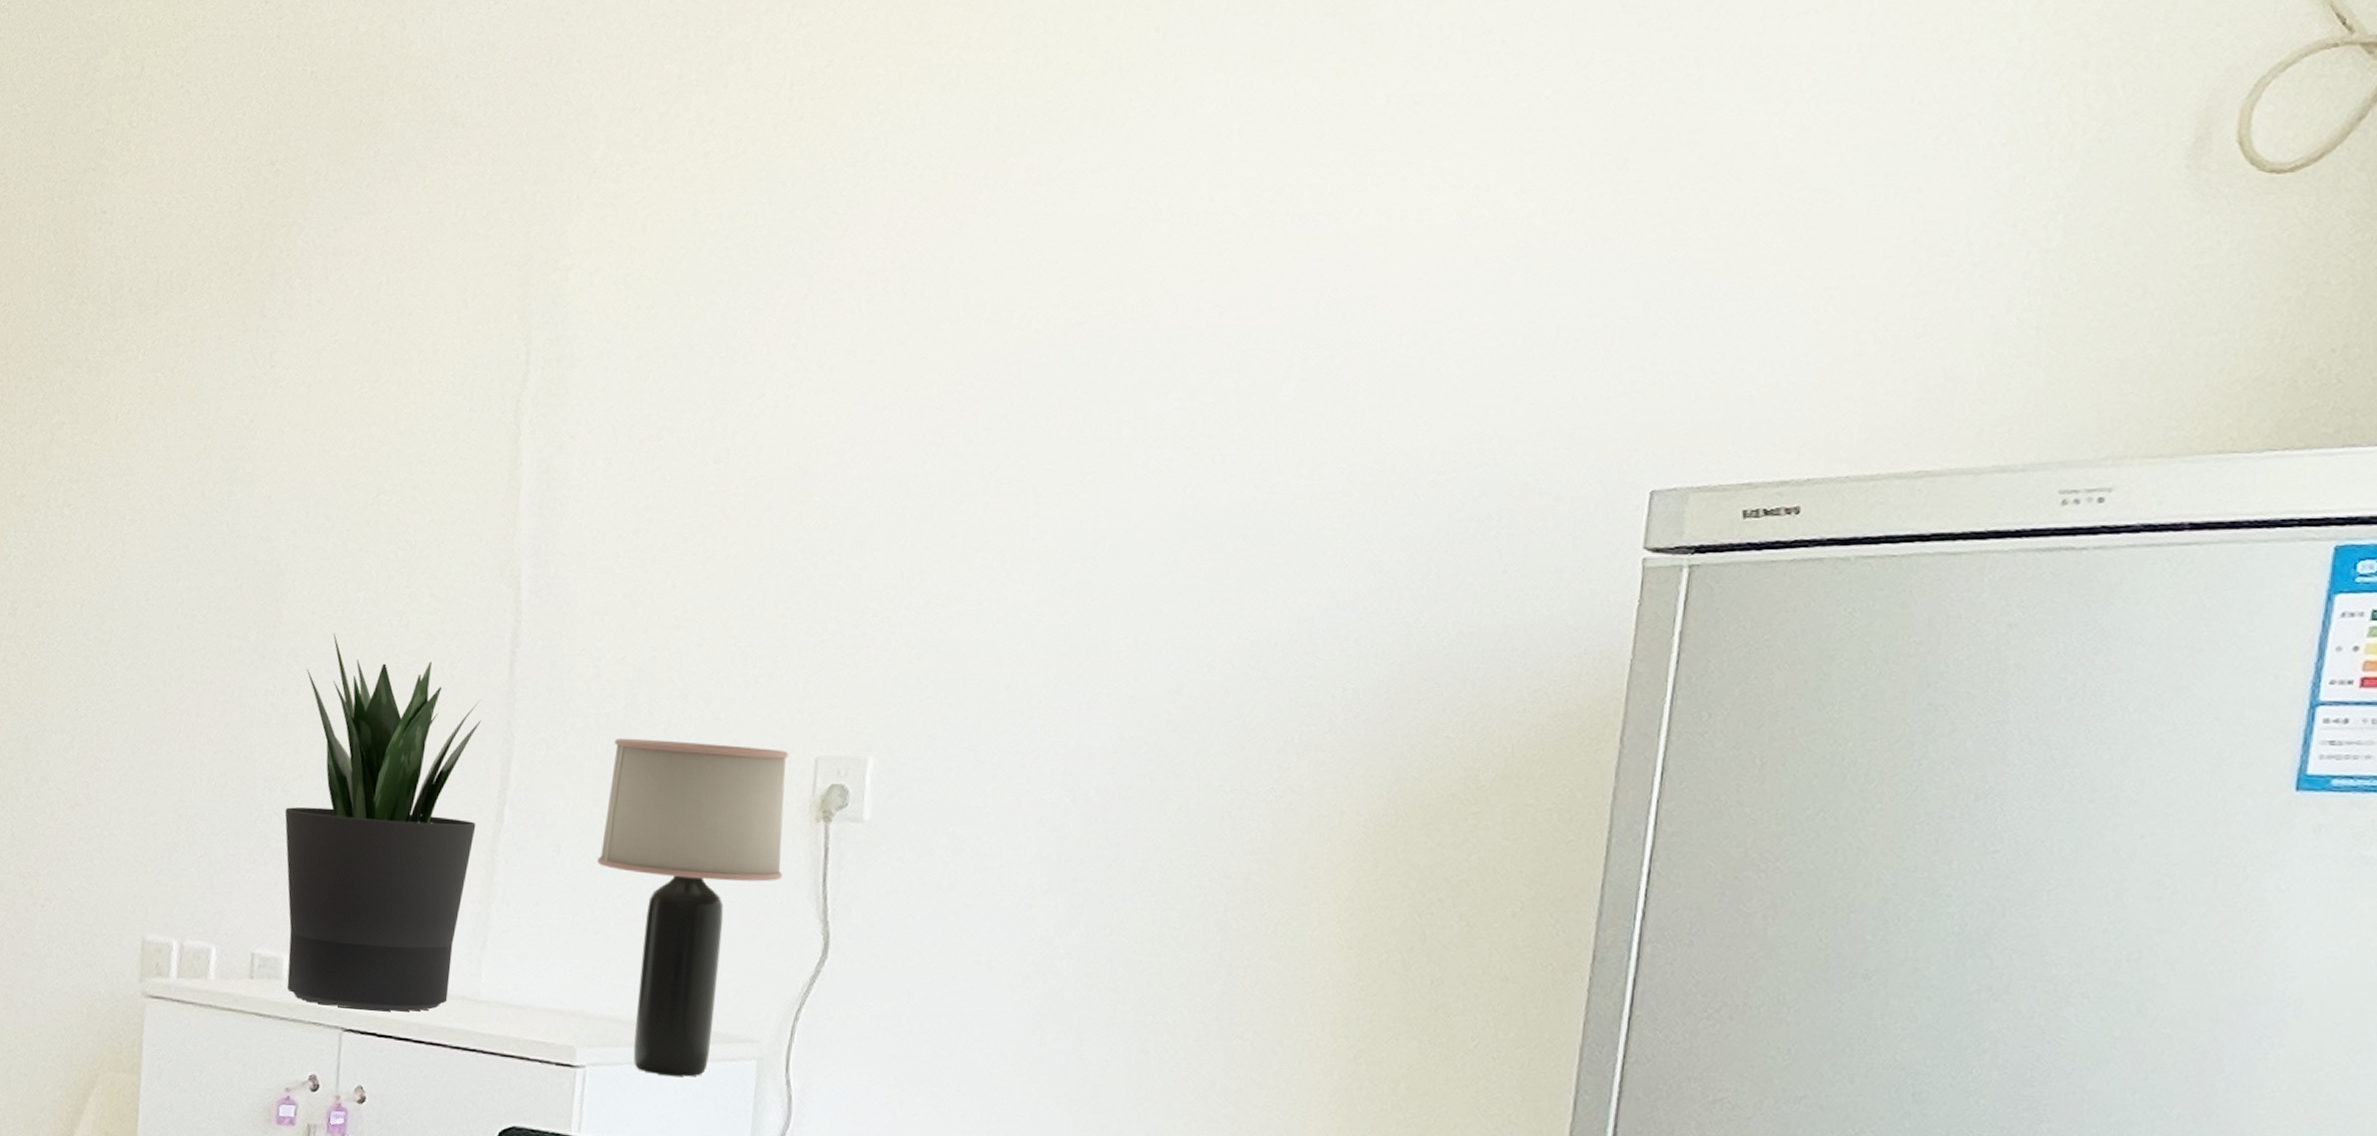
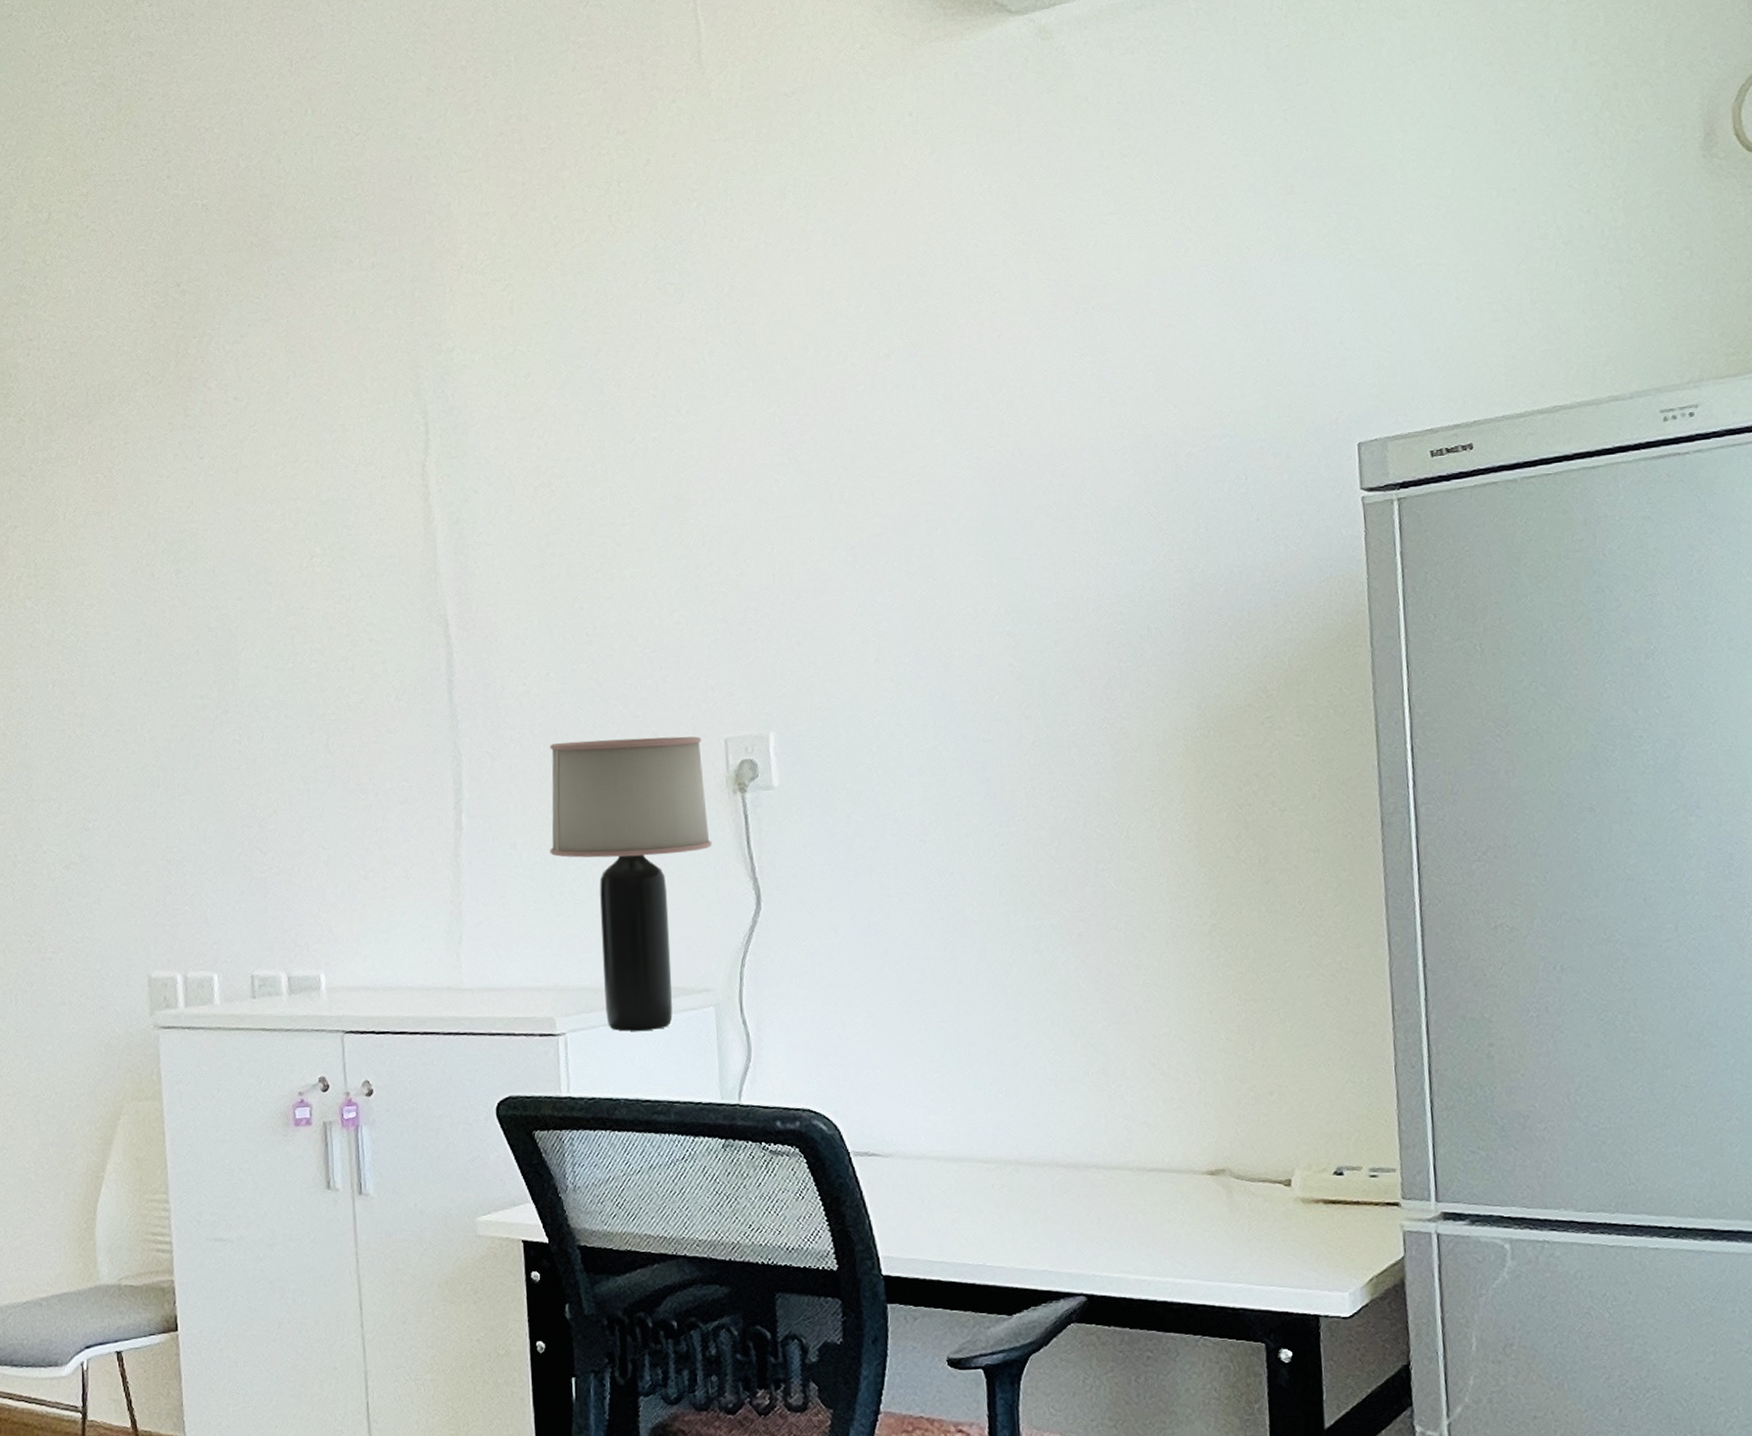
planter: present [285,632,481,1012] -> none [264,682,439,1013]

